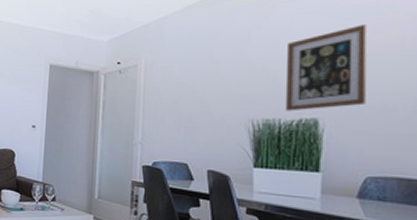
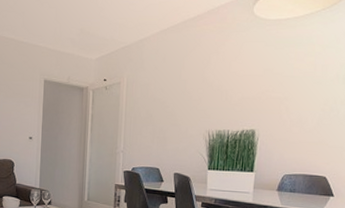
wall art: present [285,24,368,111] -> none [232,53,293,124]

